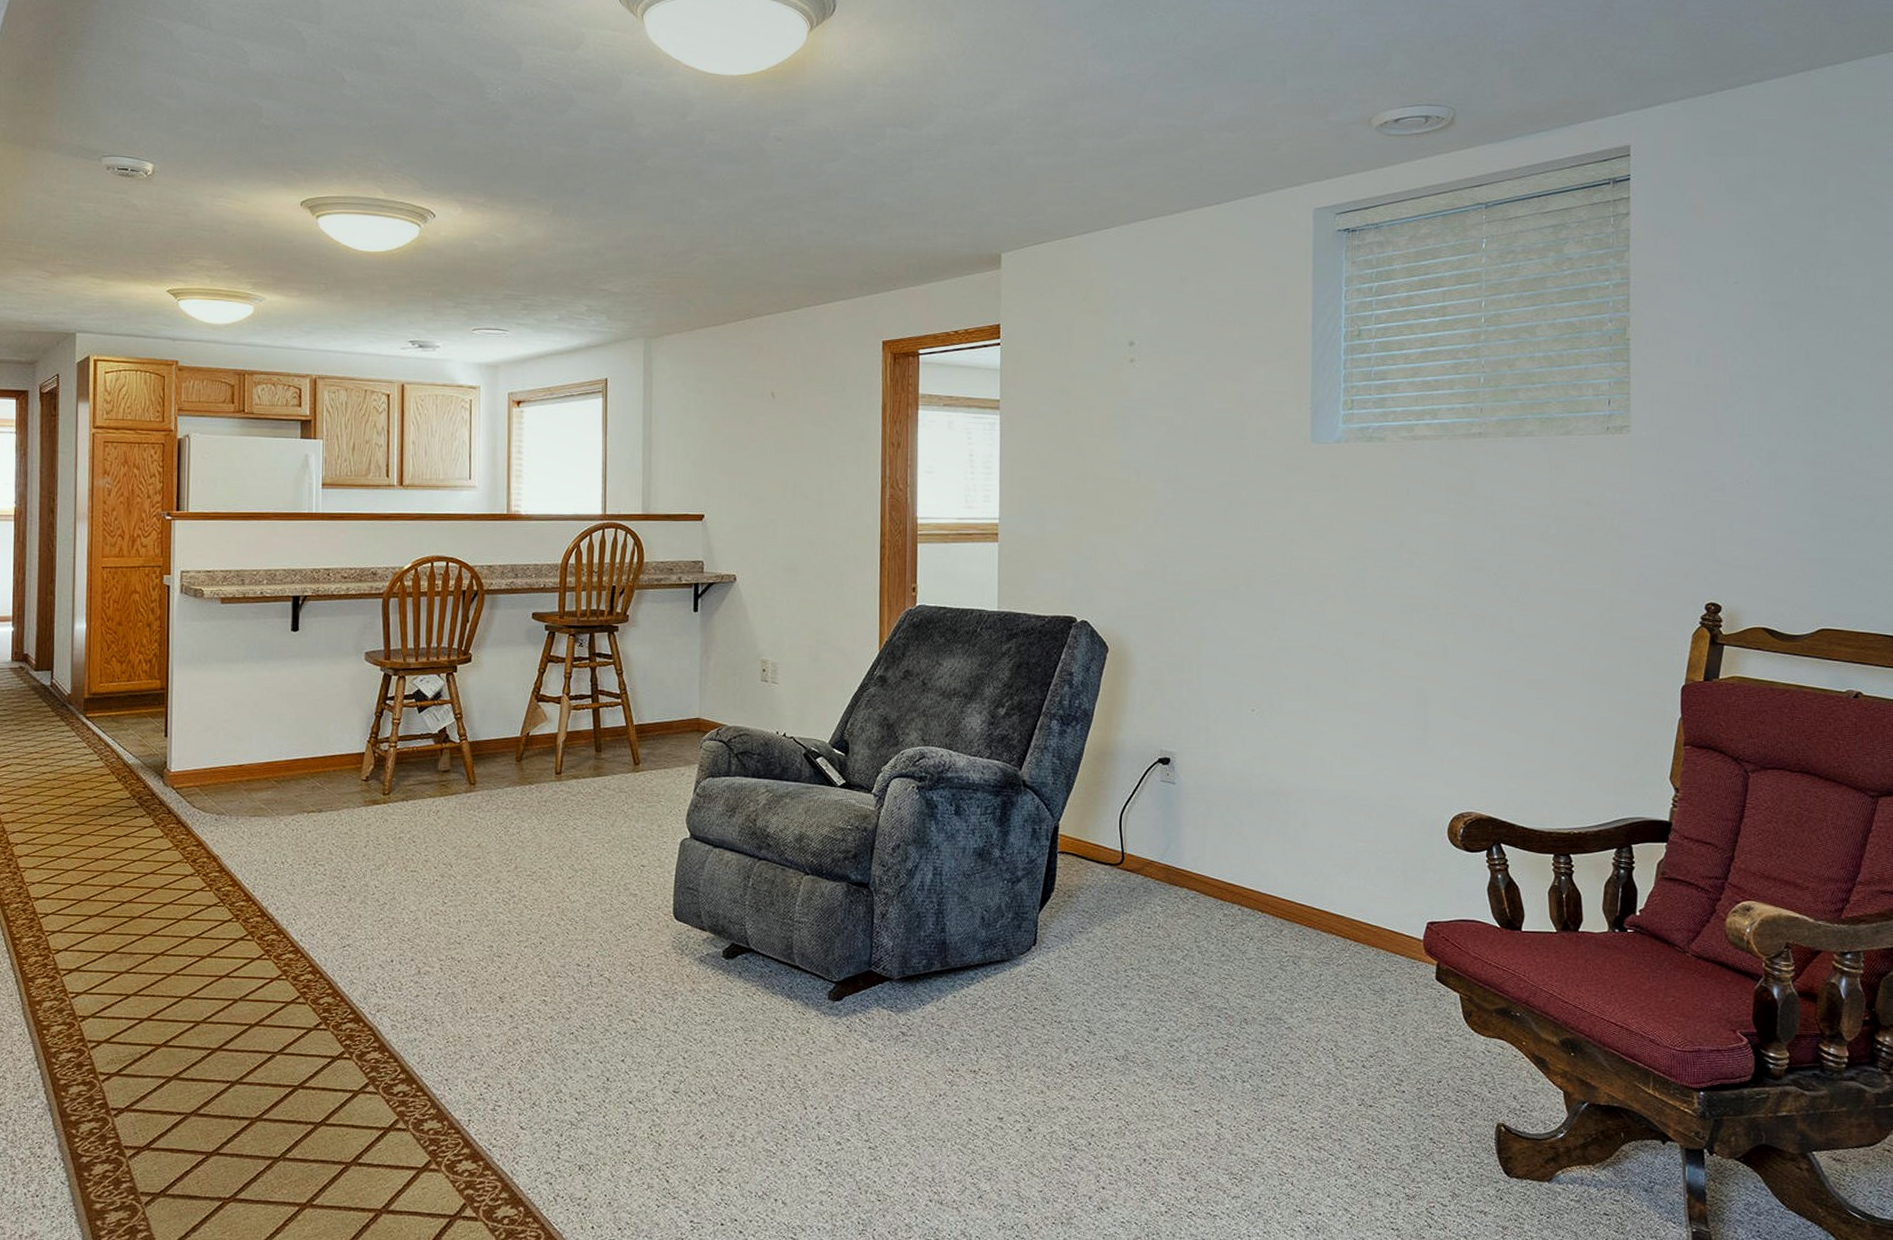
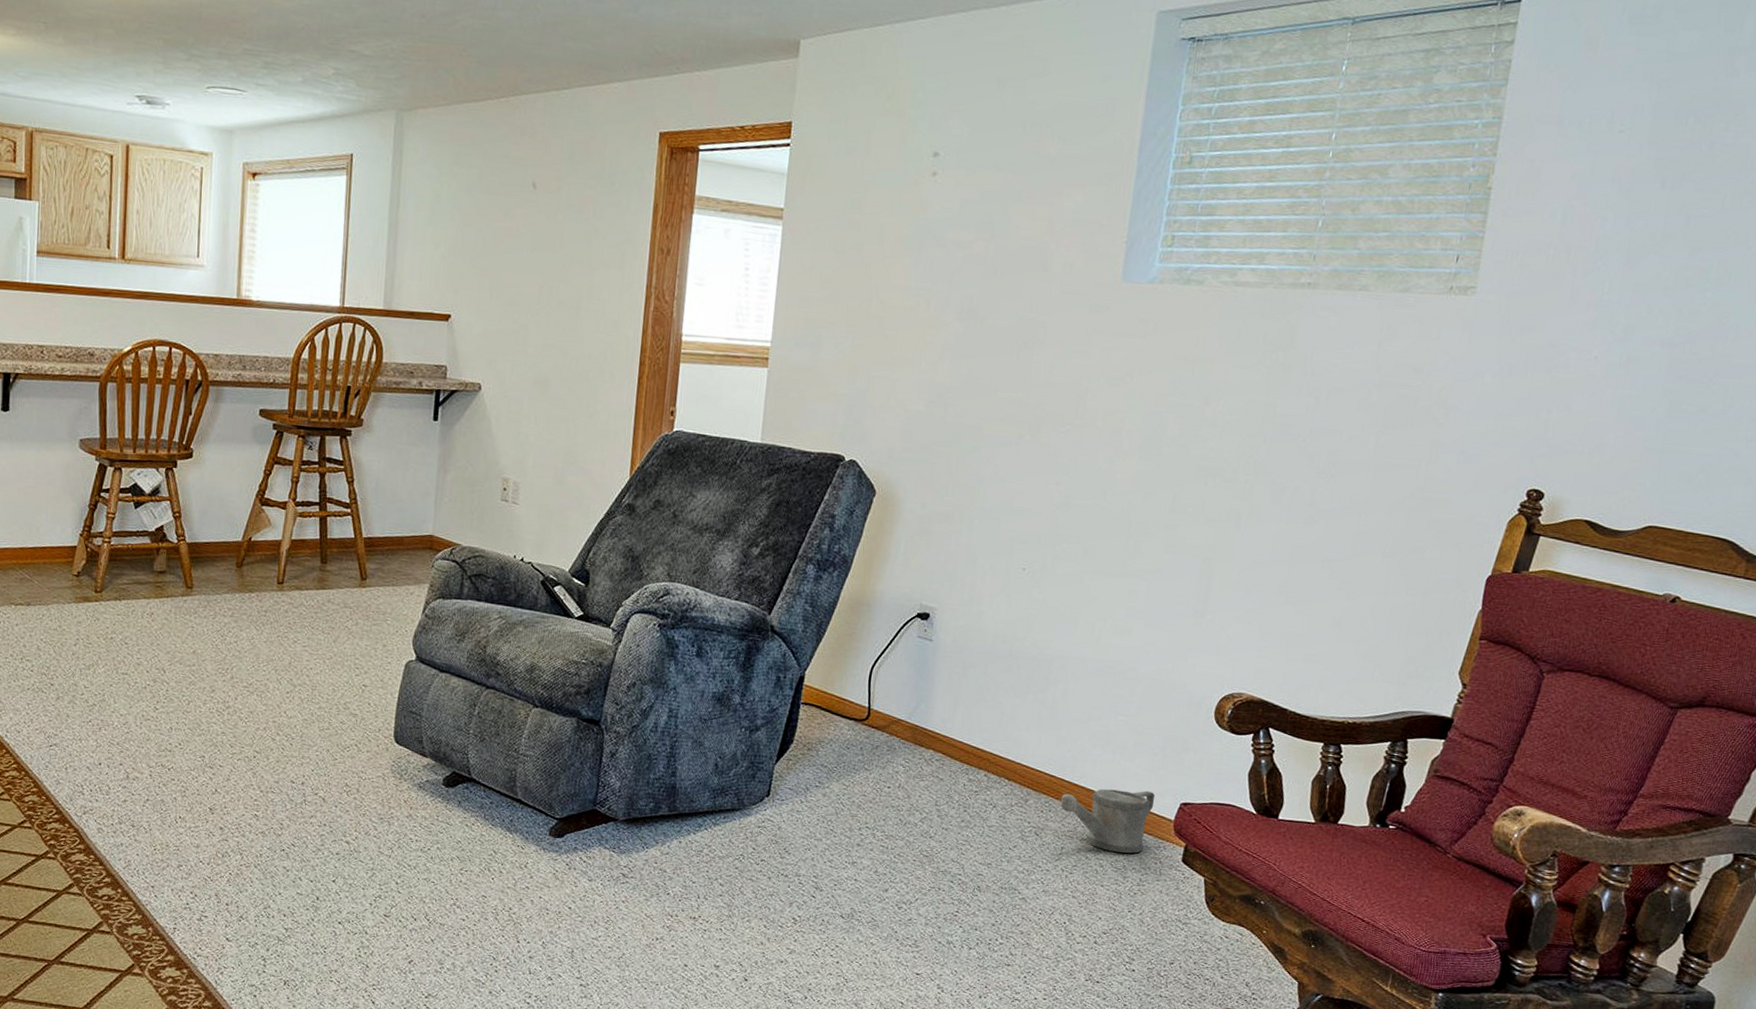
watering can: none [1313,912,1403,976] -> present [1060,788,1156,854]

